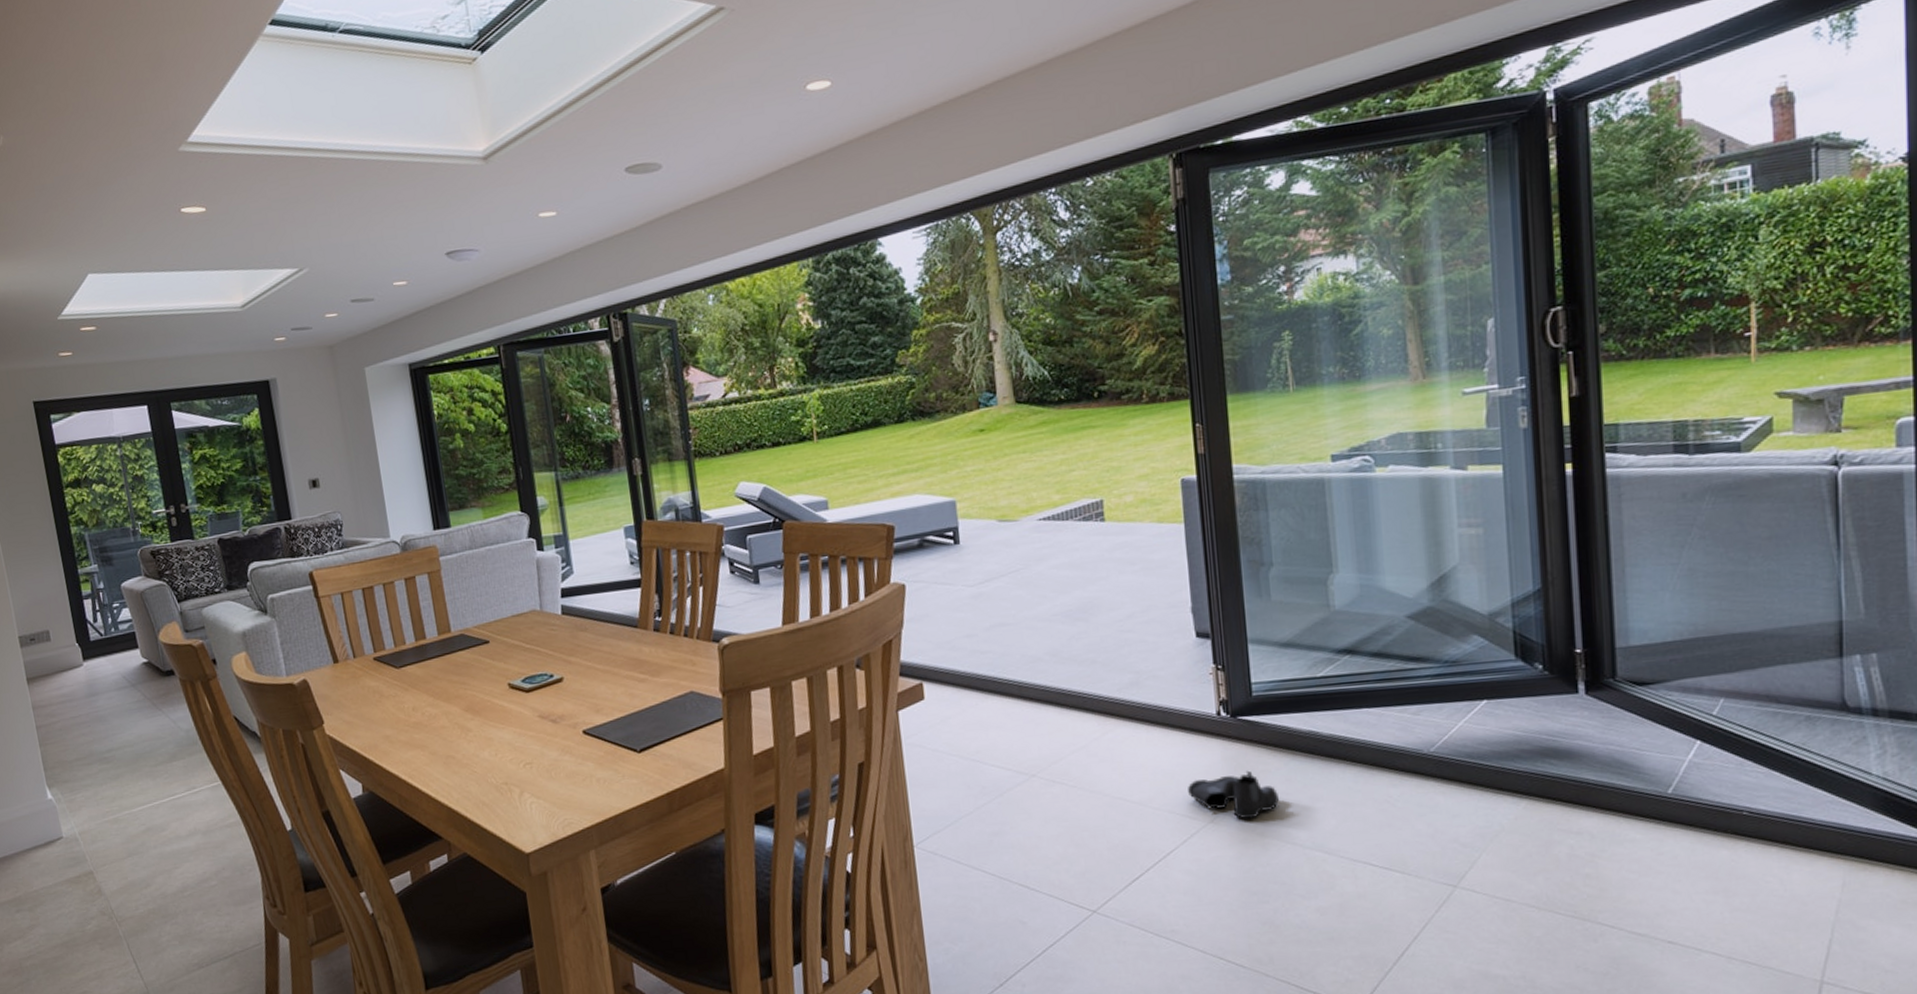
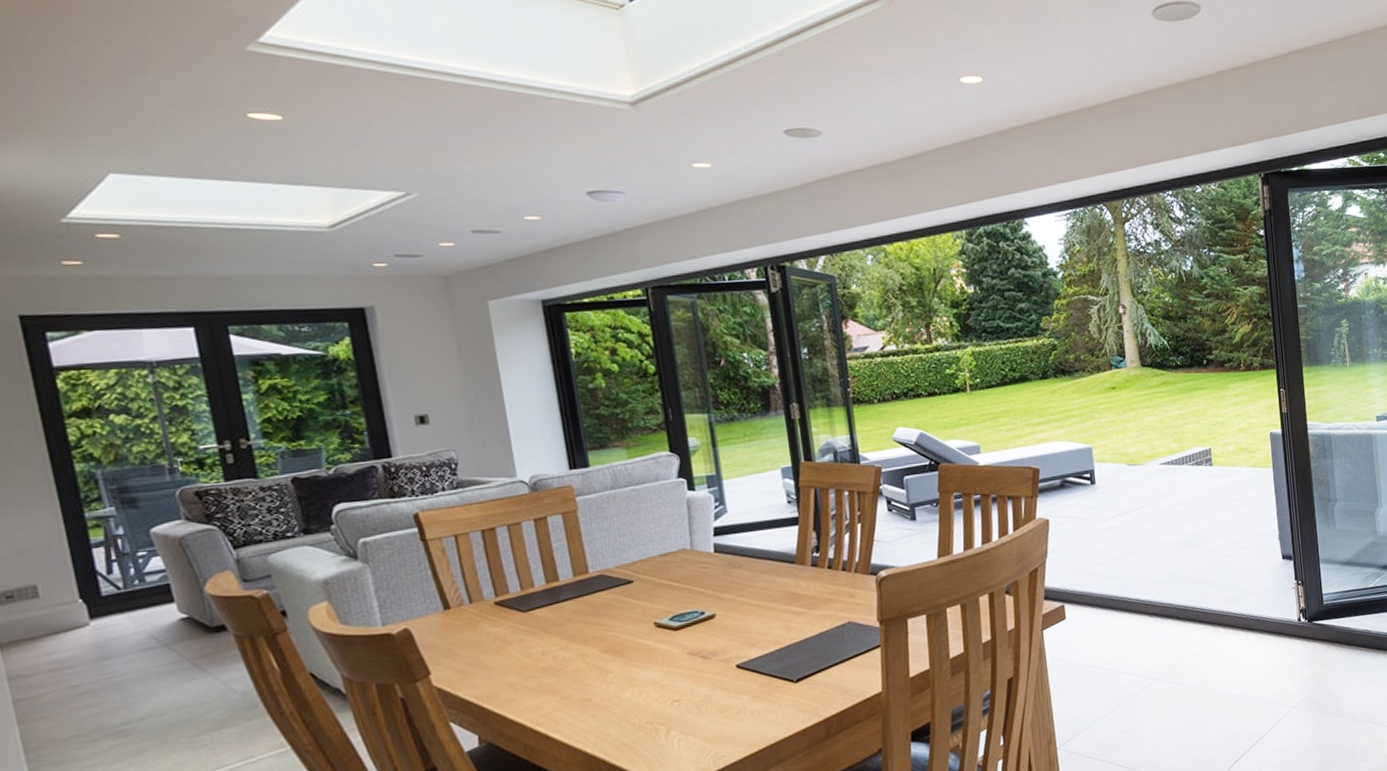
boots: present [1188,770,1279,819] -> none [1277,663,1343,703]

